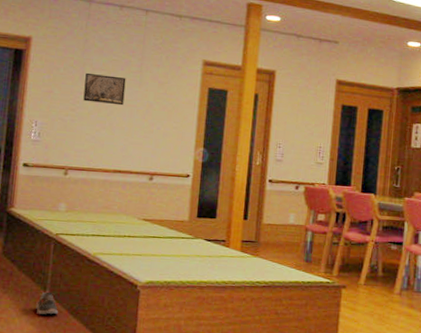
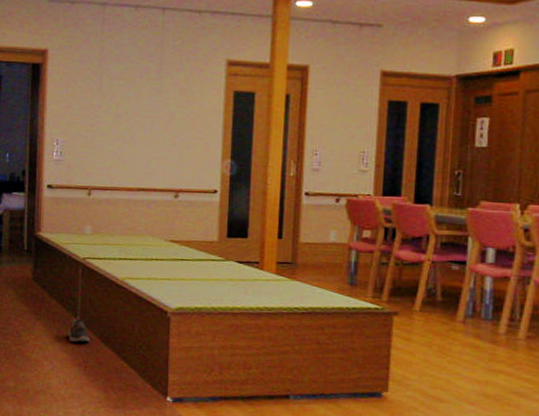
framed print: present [83,72,126,106] -> none [102,83,145,117]

